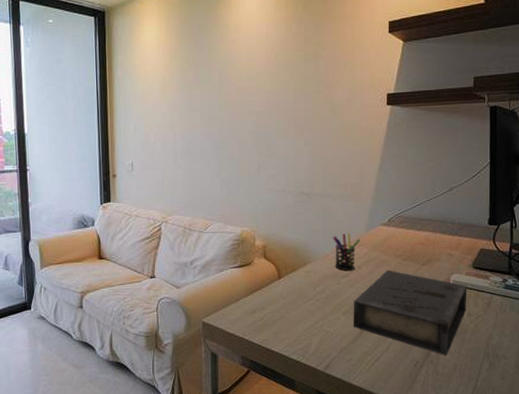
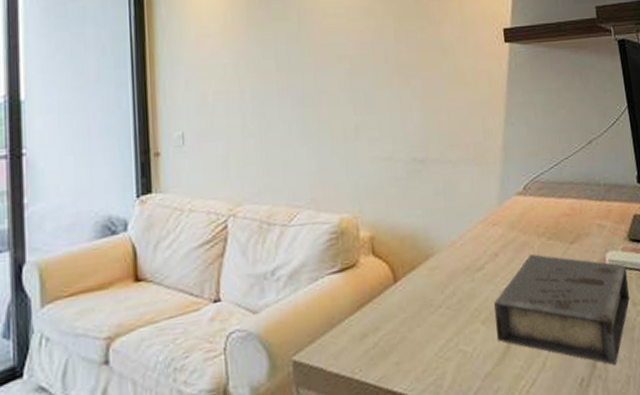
pen holder: present [333,233,361,271] -> none [458,209,494,262]

